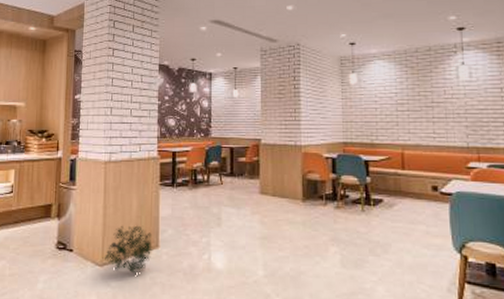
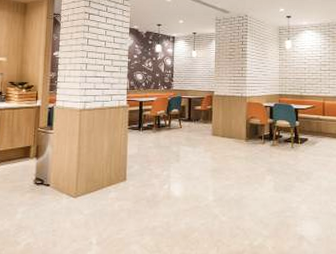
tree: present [102,225,154,274] -> none [76,163,122,203]

